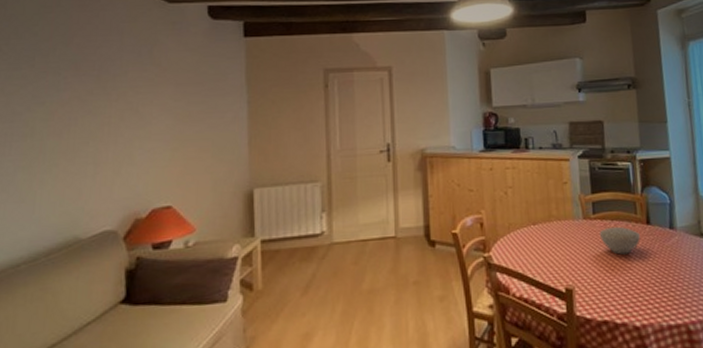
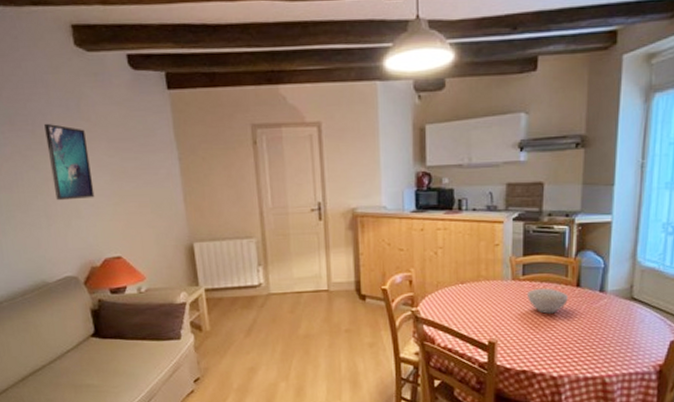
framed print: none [109,68,154,147] -> present [44,123,95,201]

